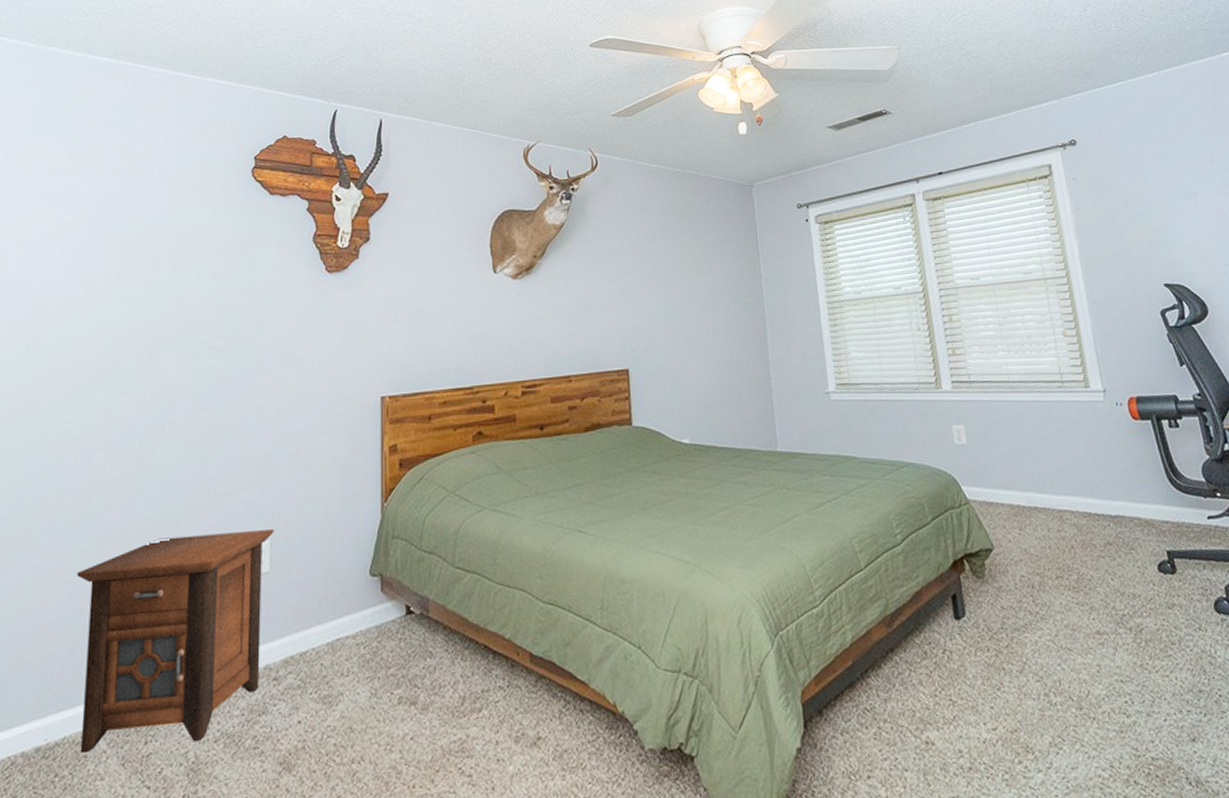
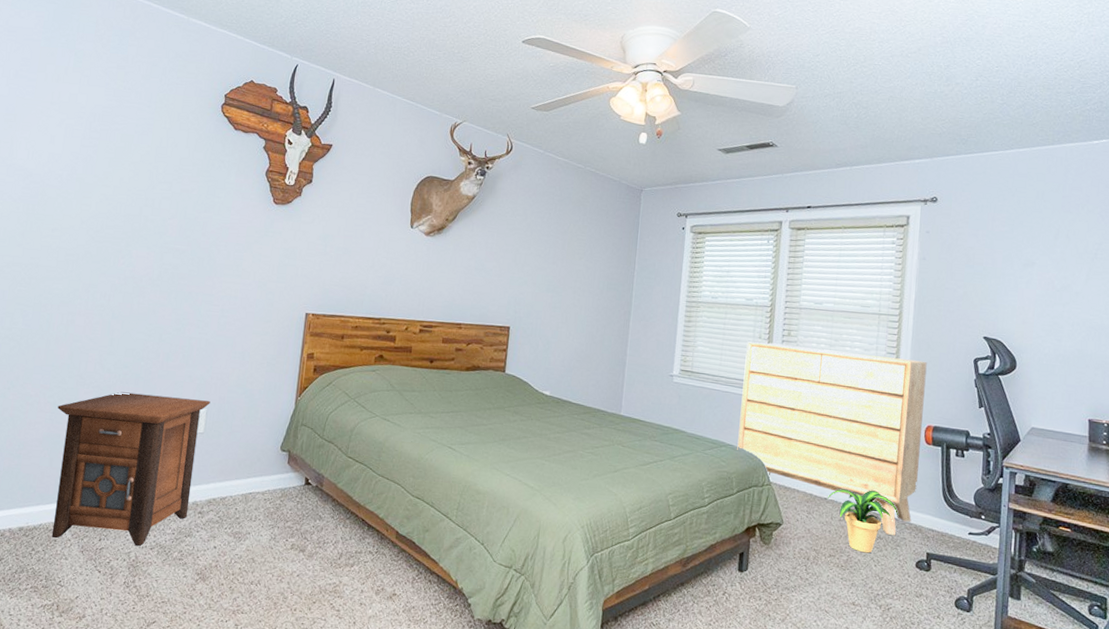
dresser: none [905,323,1140,538] -> present [737,341,927,535]
potted plant: none [1037,486,1123,566] -> present [827,489,898,553]

